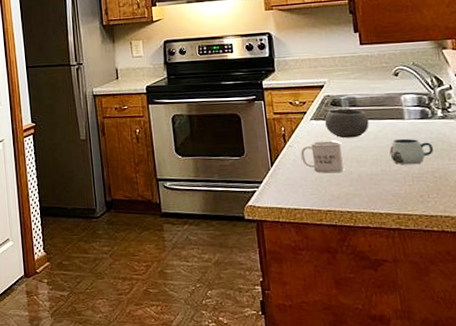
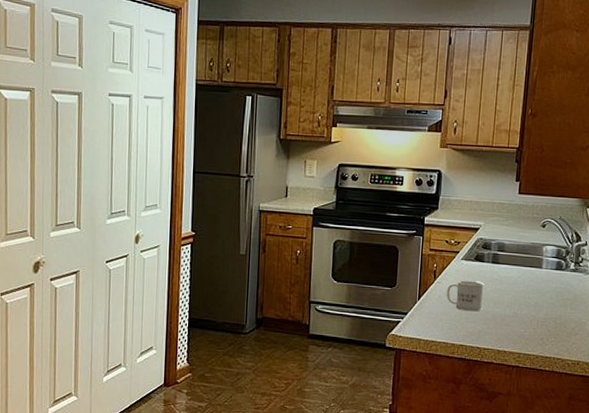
bowl: present [325,109,369,139] -> none [473,252,512,281]
mug: present [389,138,433,165] -> none [523,285,560,311]

